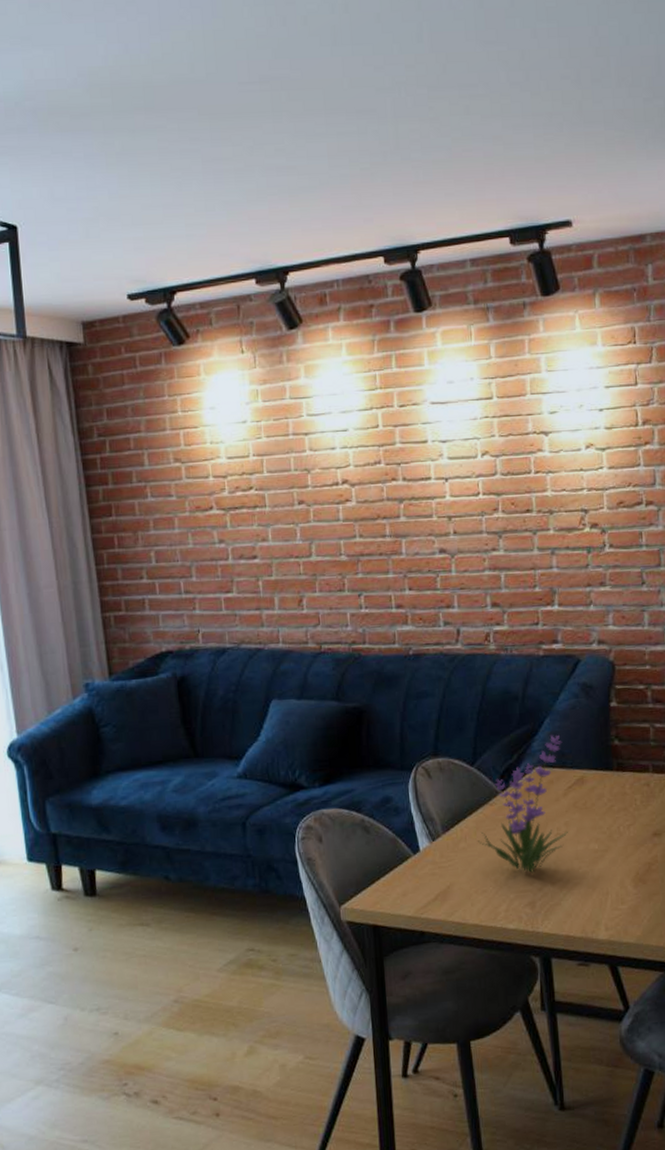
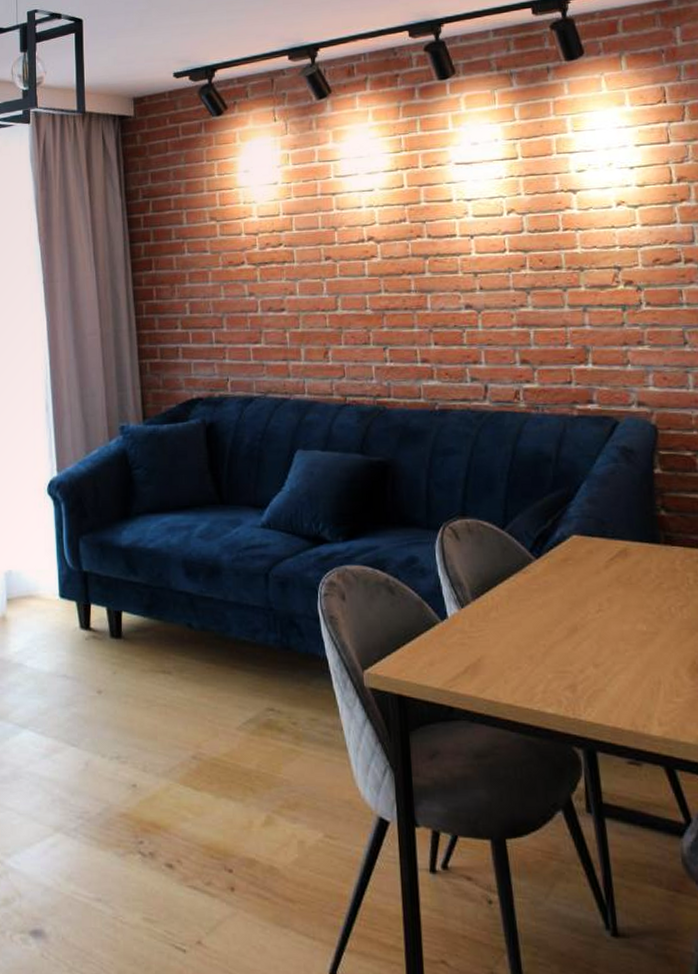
plant: present [478,734,568,874] -> none [511,501,611,653]

